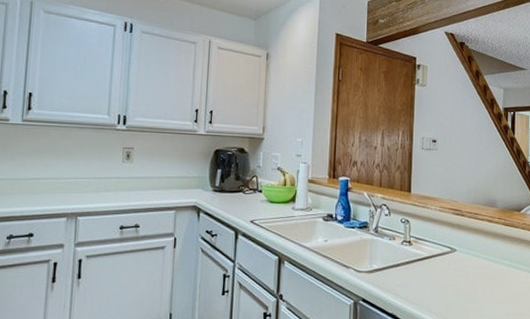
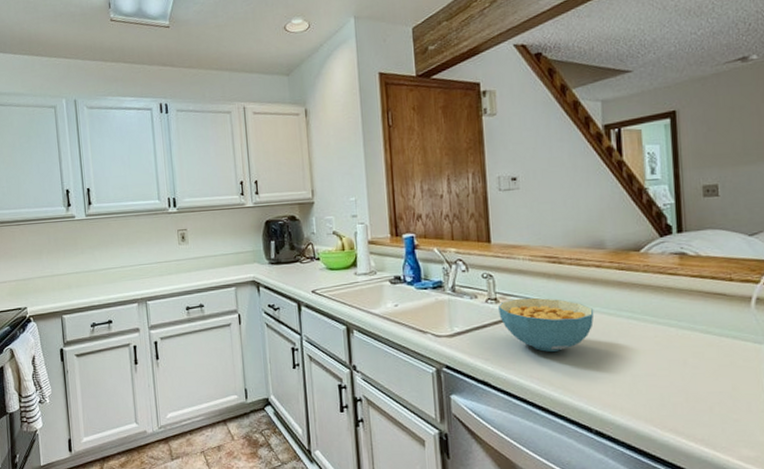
cereal bowl: none [410,242,484,291] -> present [497,298,594,352]

